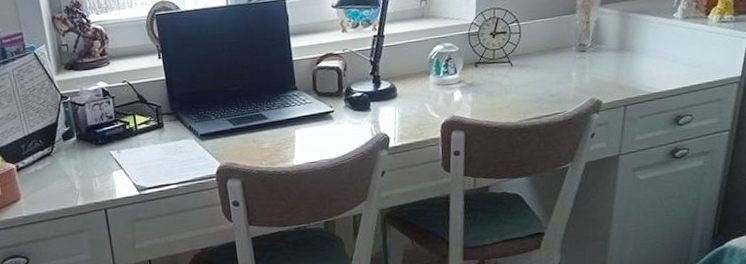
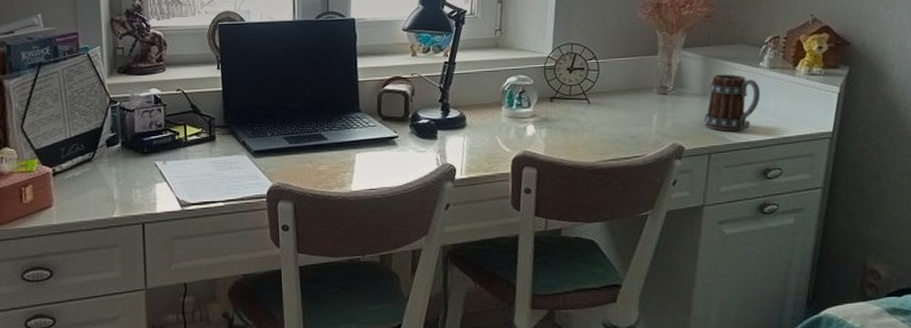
mug: none [620,27,674,83] -> present [704,74,761,131]

